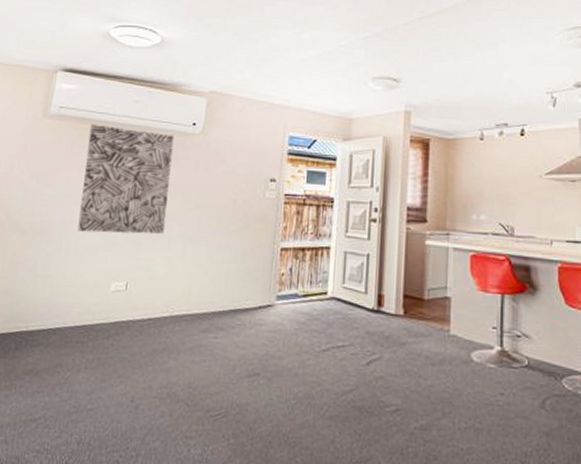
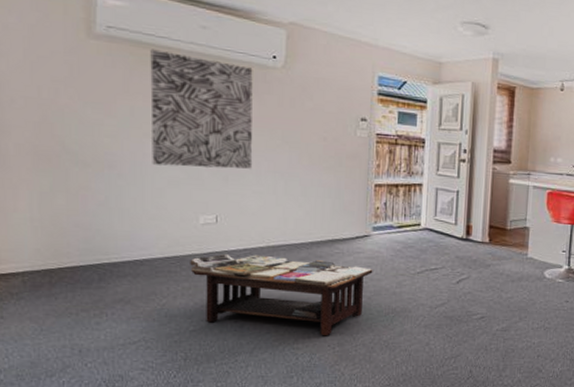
coffee table: none [97,324,275,424] -> present [190,254,373,336]

